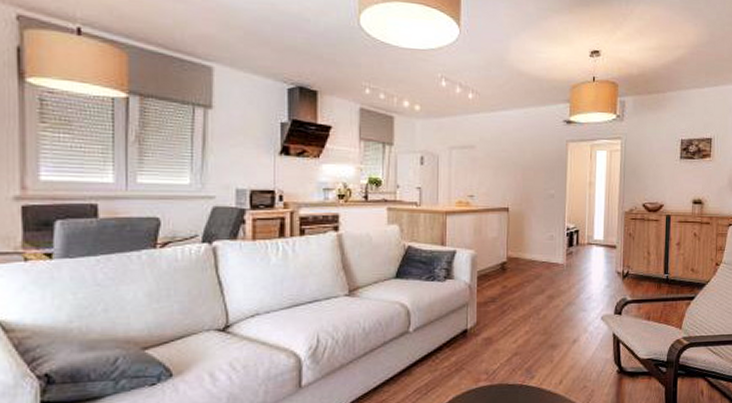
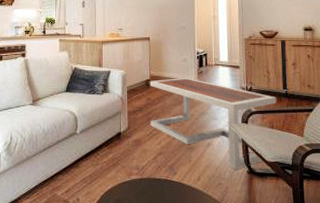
coffee table: none [505,260,656,369] -> present [149,78,277,169]

